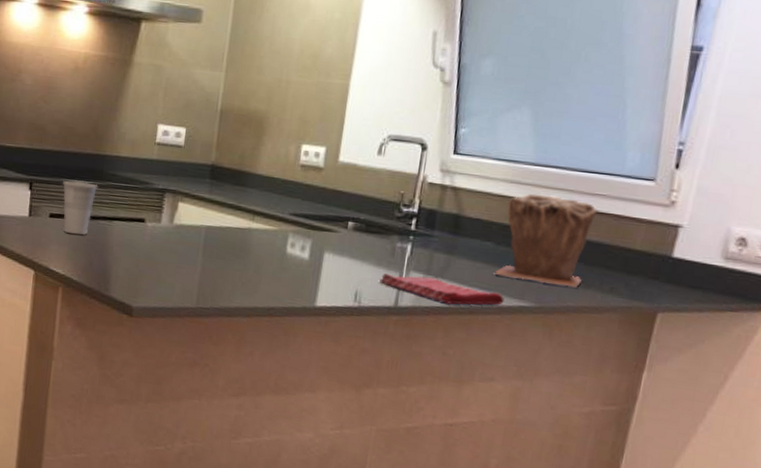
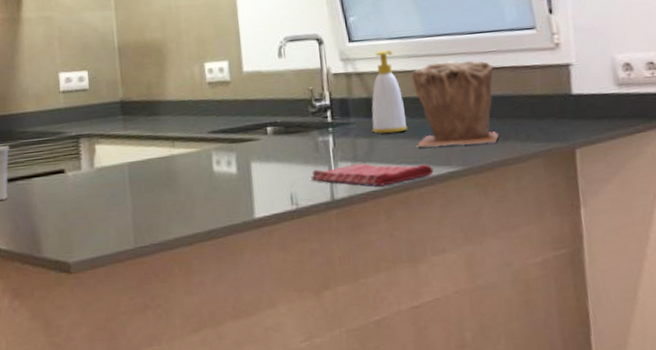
soap bottle: none [453,169,497,256] -> present [371,49,408,134]

